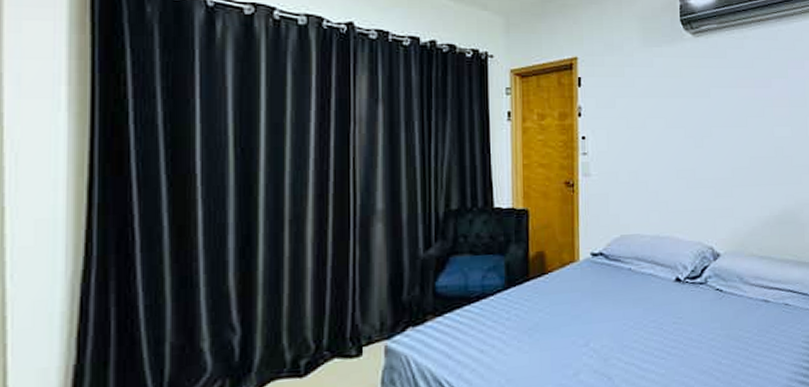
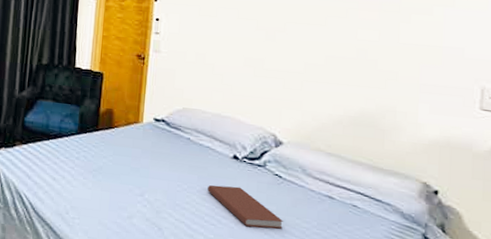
book: none [654,310,728,352] -> present [208,185,283,229]

